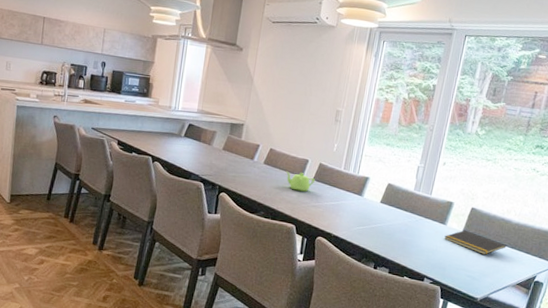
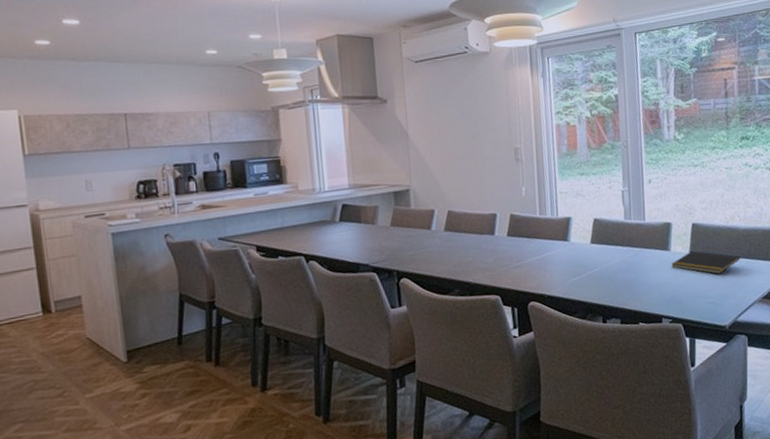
teapot: present [285,171,316,192] -> none [472,231,511,254]

